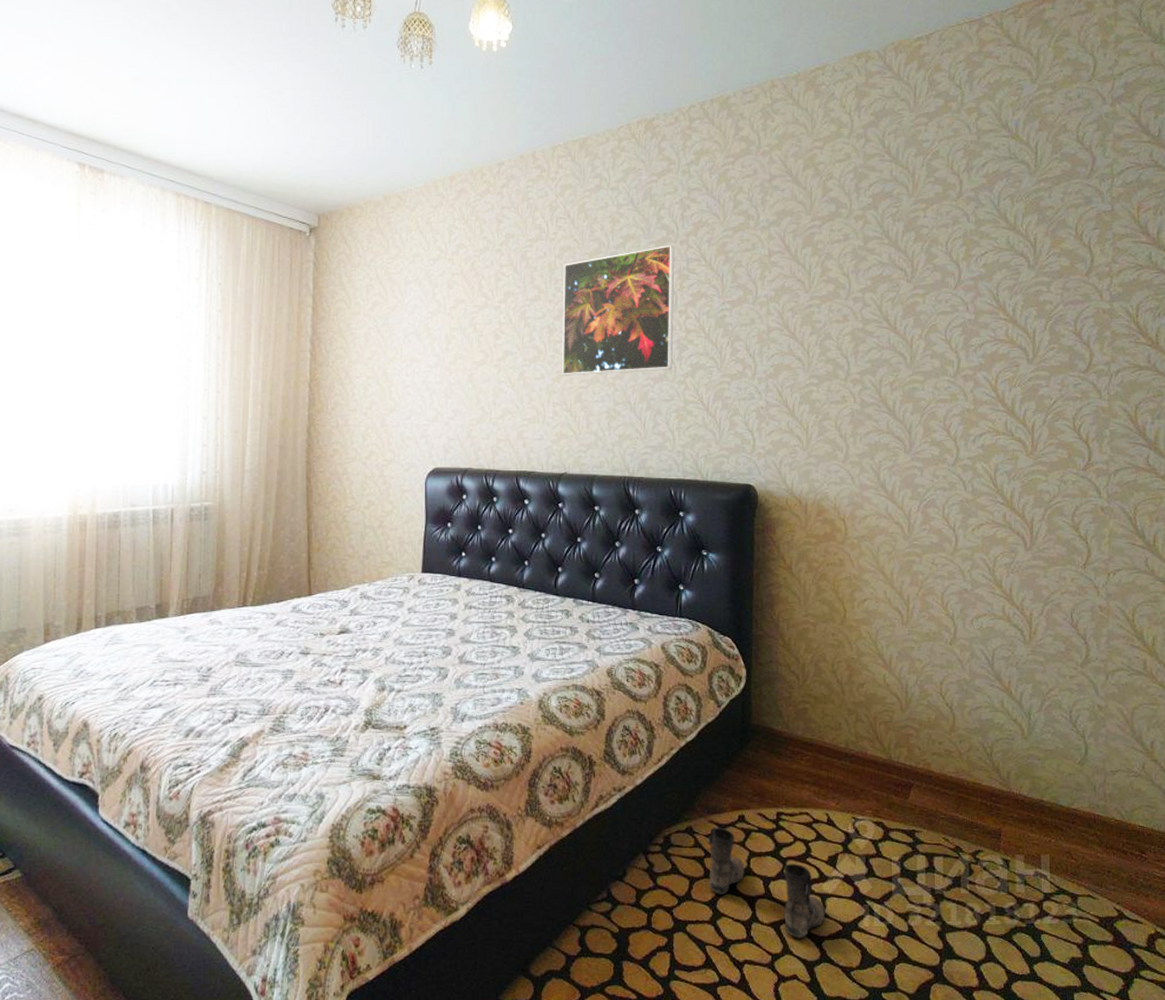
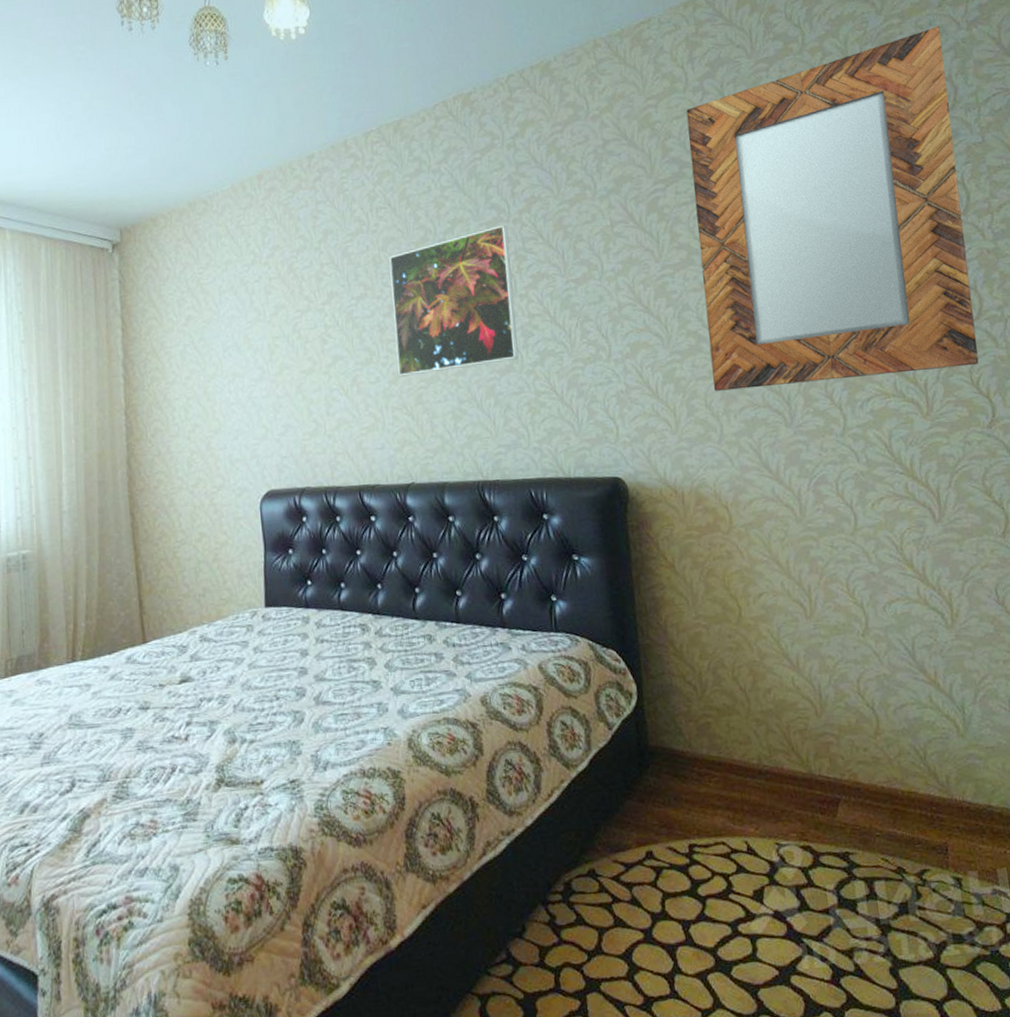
boots: present [708,827,825,938] -> none [614,867,758,989]
home mirror: none [844,99,1087,415] -> present [686,25,979,391]

